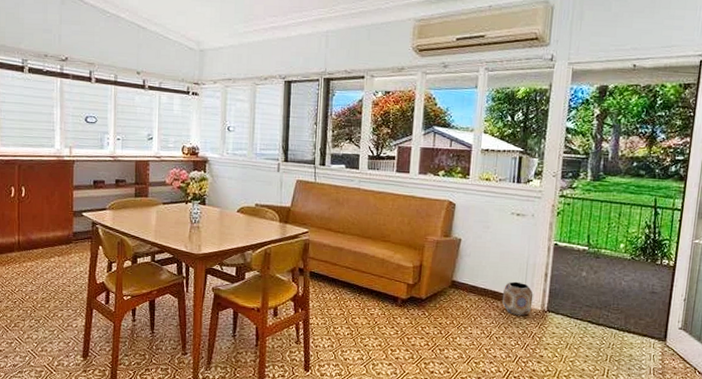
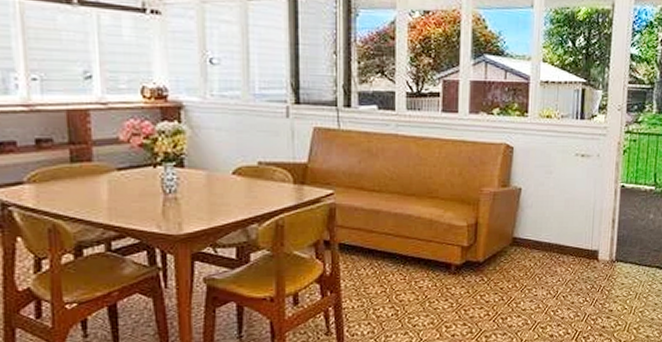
planter: present [502,281,534,316] -> none [569,231,601,269]

